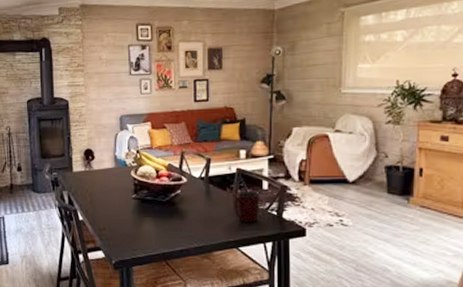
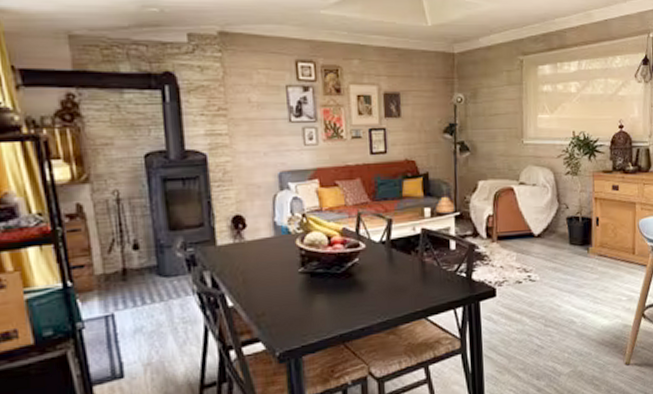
mug: present [234,192,260,223] -> none [420,253,448,288]

